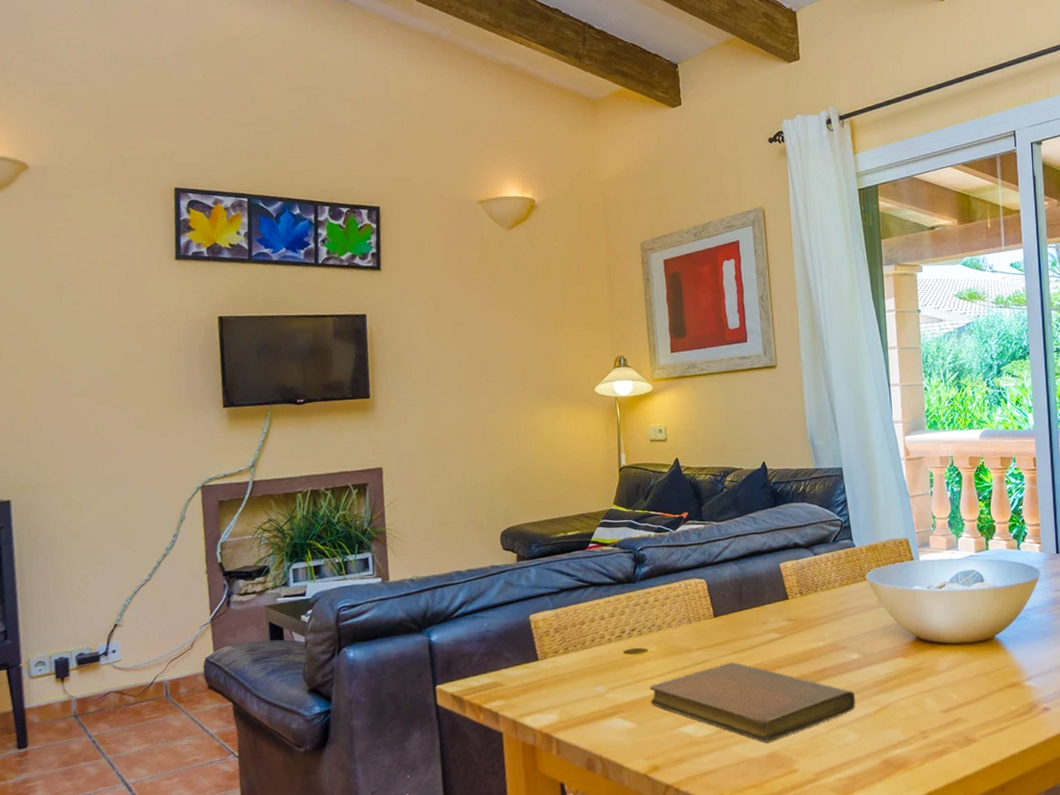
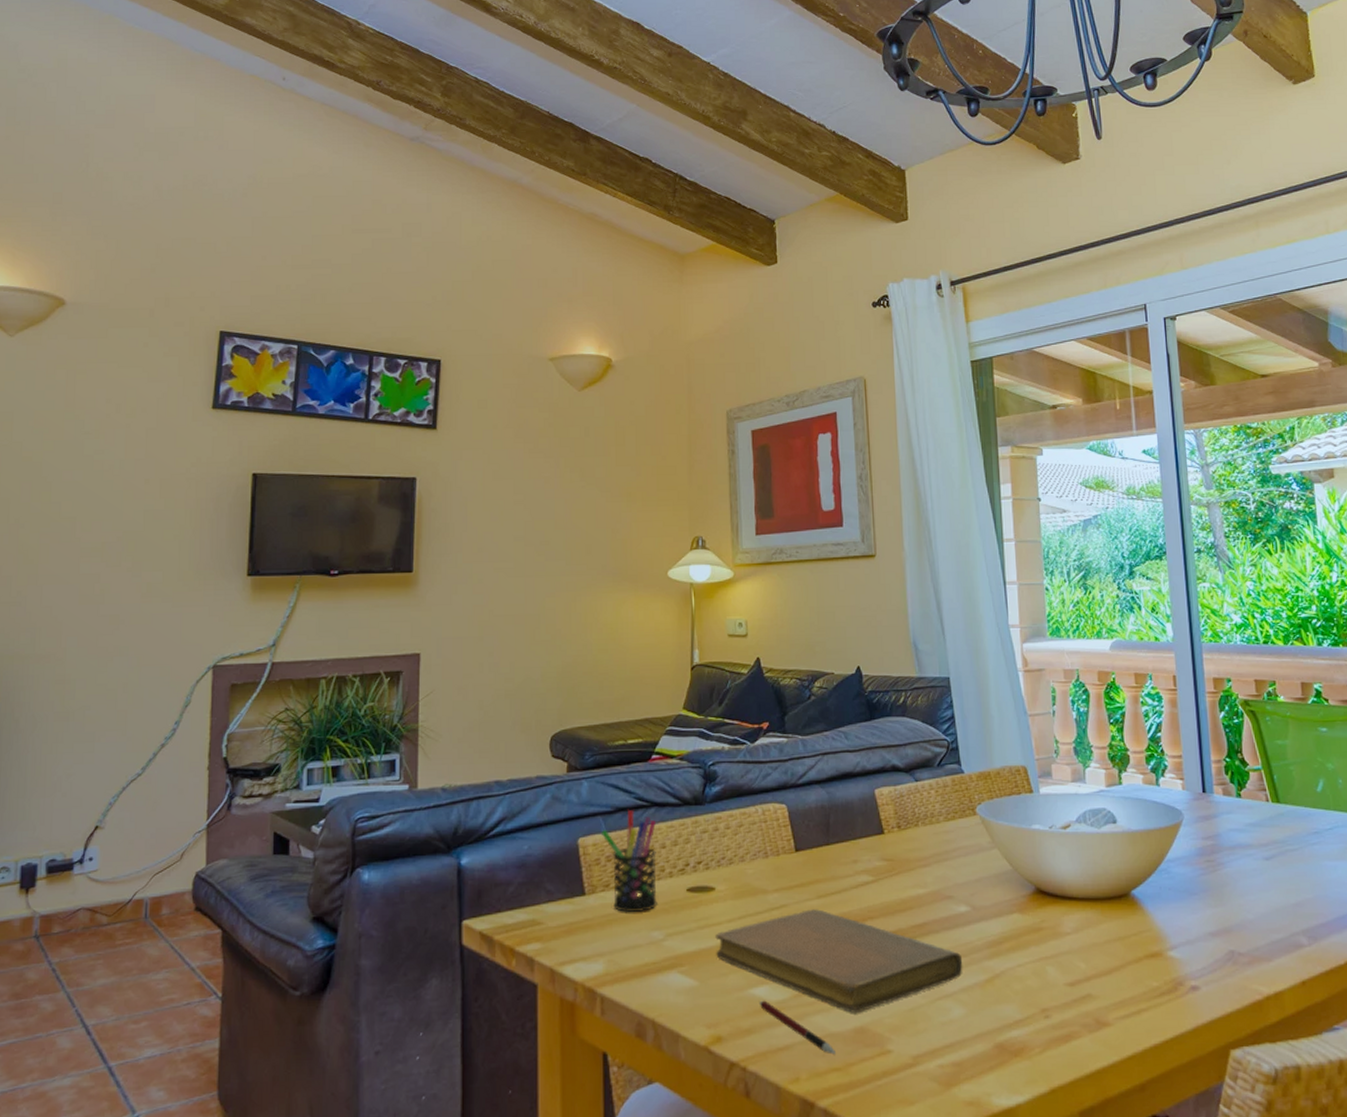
pen holder: none [548,590,600,673] -> present [600,810,657,913]
pen: none [687,736,752,775] -> present [759,1000,835,1055]

